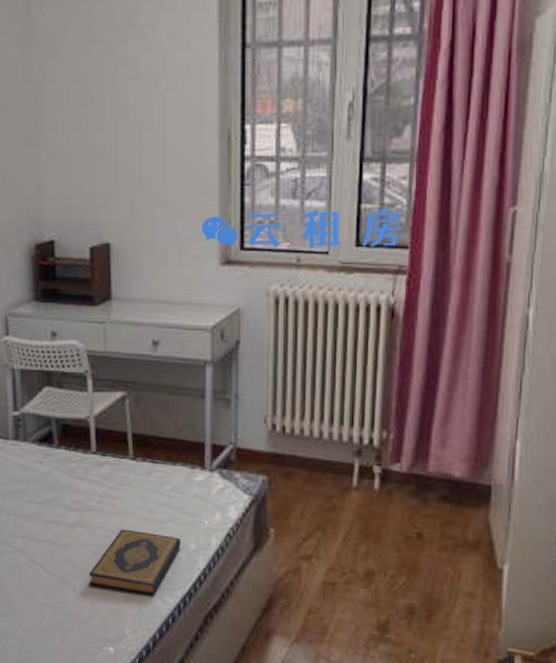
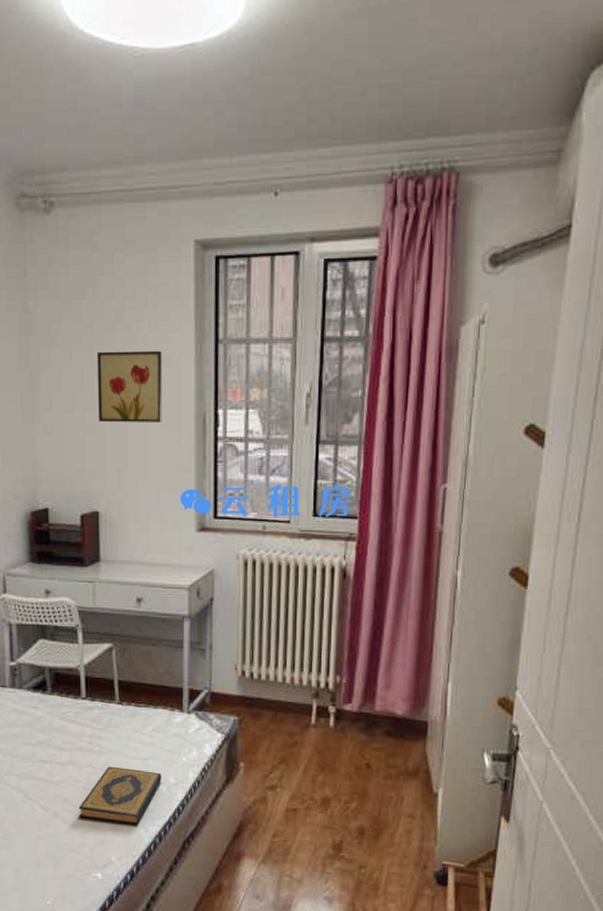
wall art: none [107,58,181,143] -> present [96,350,162,423]

